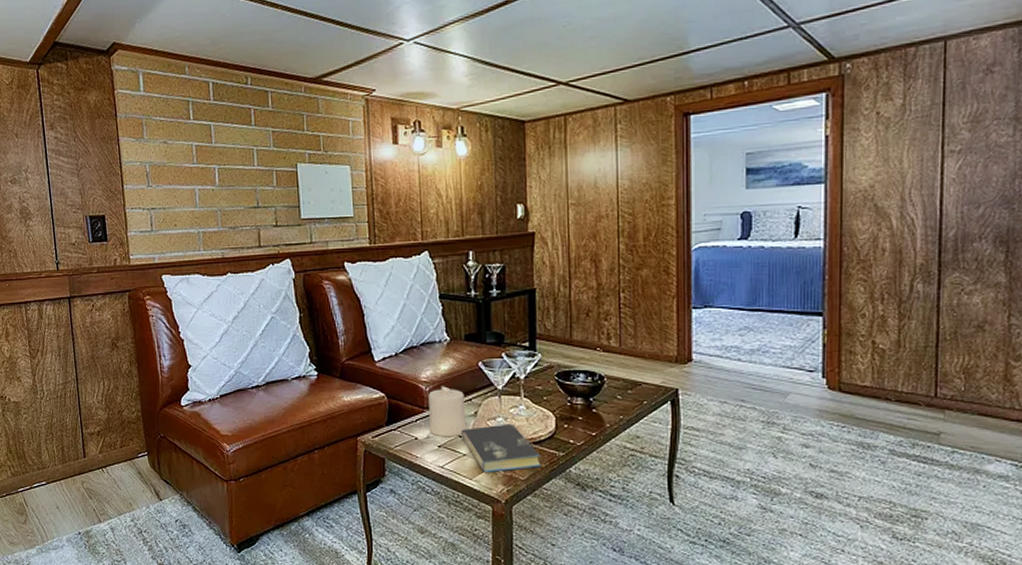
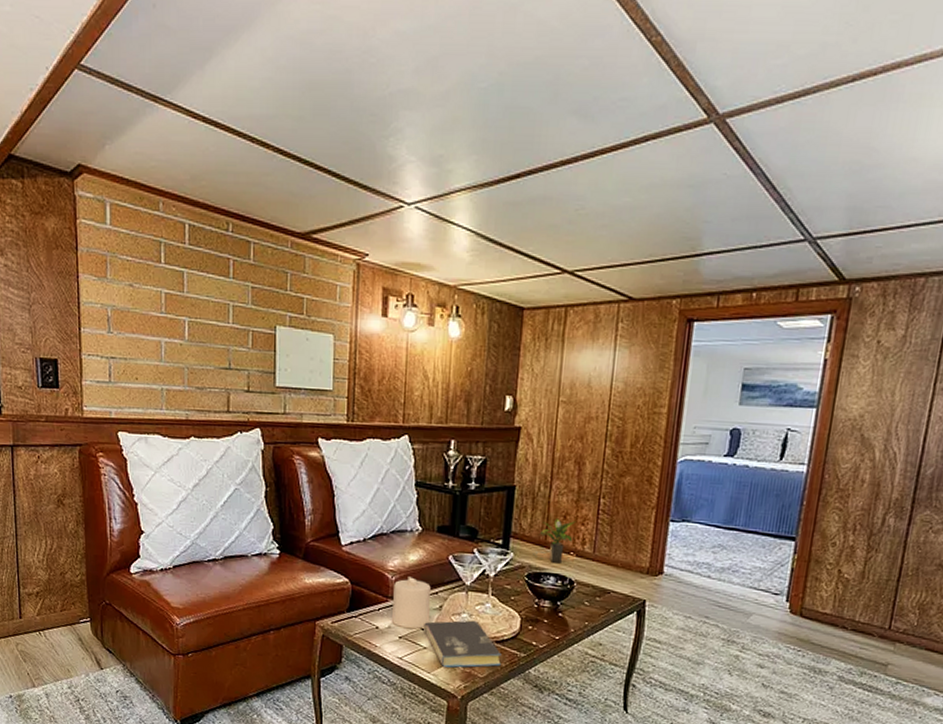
potted plant: none [564,316,599,360] -> present [539,518,576,564]

